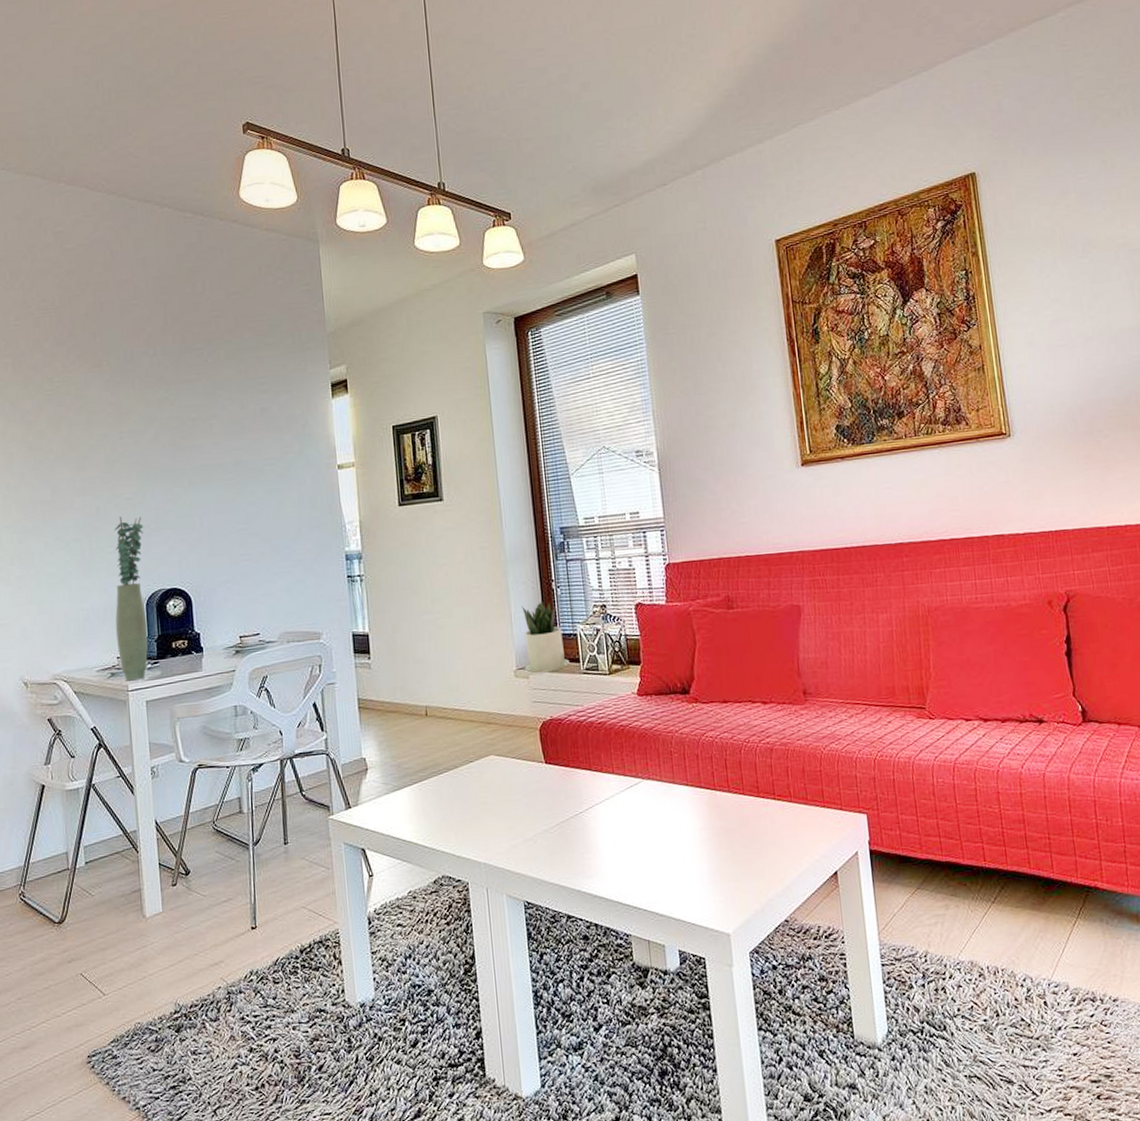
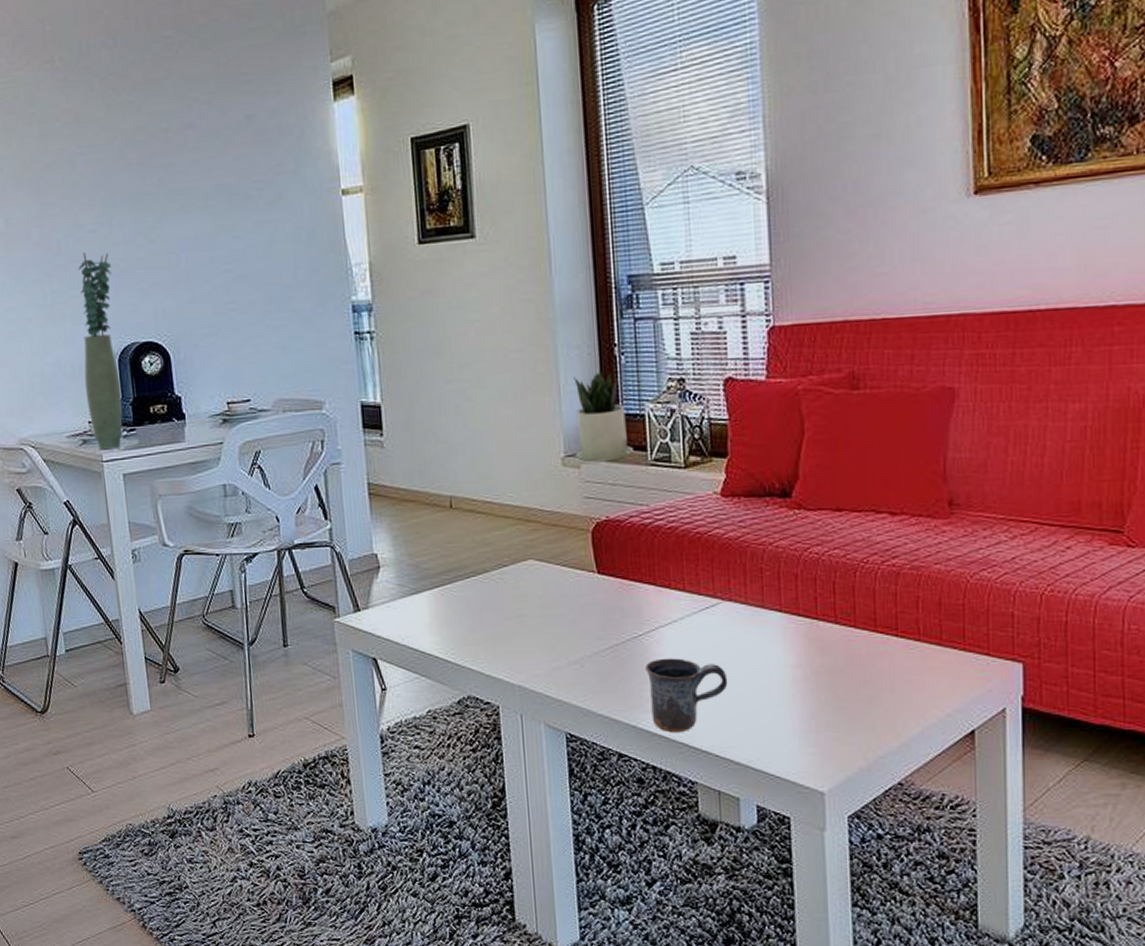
mug: none [586,829,651,894] -> present [645,658,728,733]

